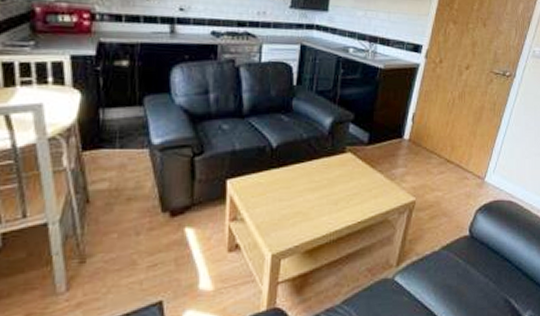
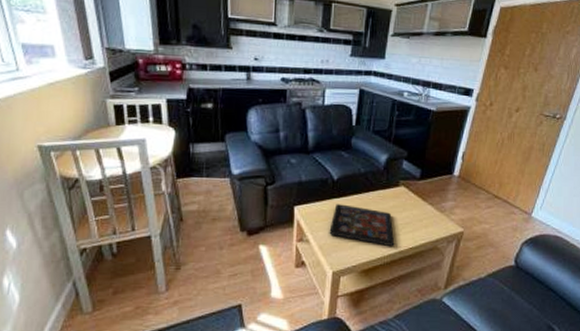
decorative tray: none [267,175,342,222] -> present [329,204,395,247]

